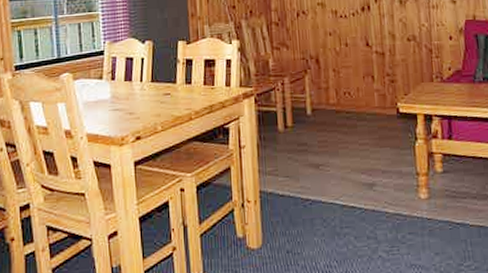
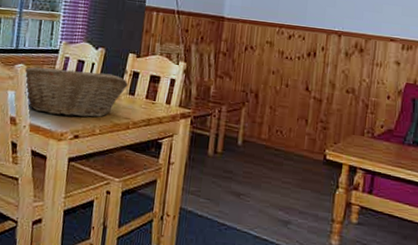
fruit basket: none [73,66,183,120] -> present [24,67,128,118]

